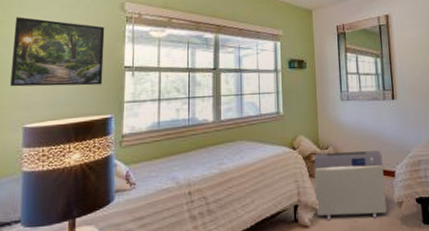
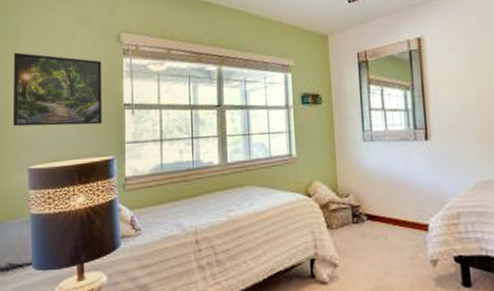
air purifier: present [313,150,387,221] -> none [332,200,418,278]

